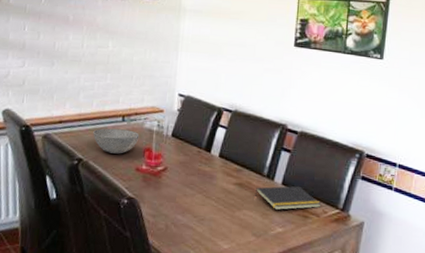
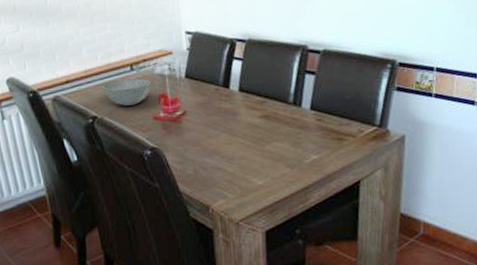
notepad: present [254,185,320,210] -> none [282,108,355,137]

